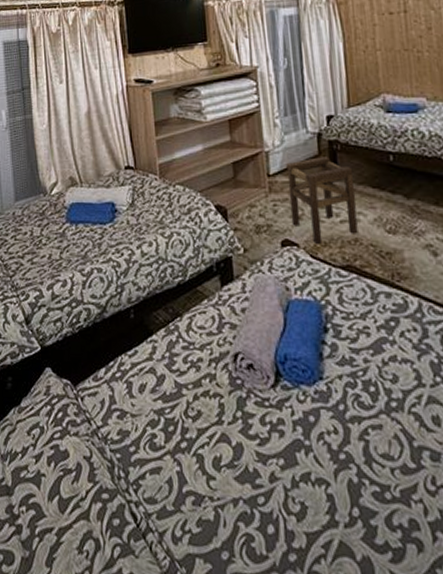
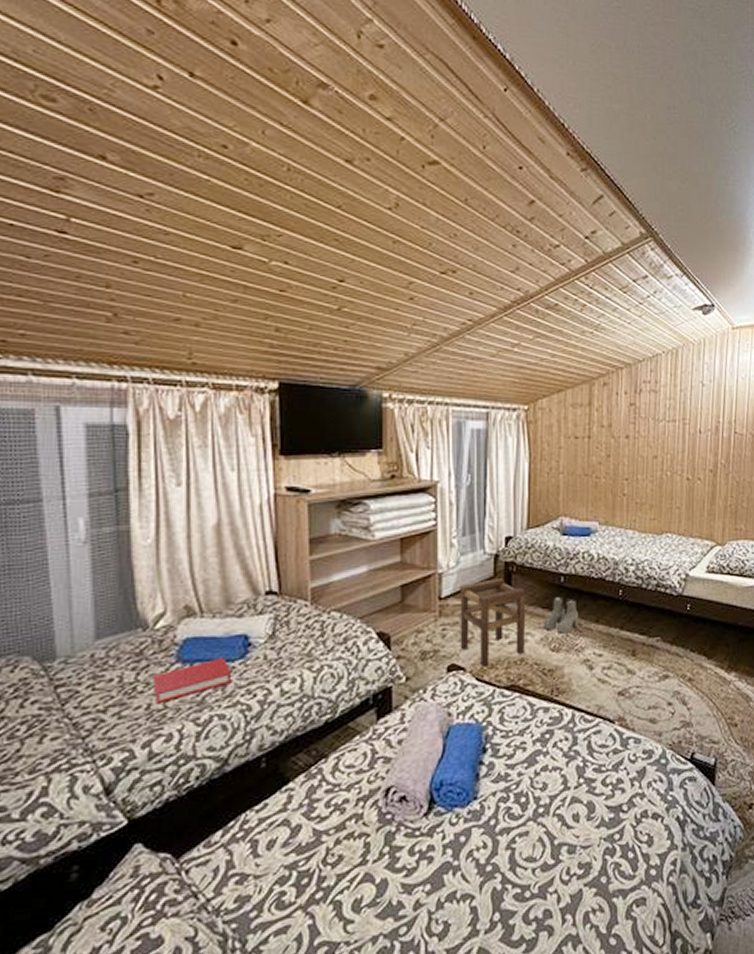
book: none [52,220,105,255] -> present [153,657,232,704]
boots: none [374,175,415,215] -> present [543,596,578,634]

